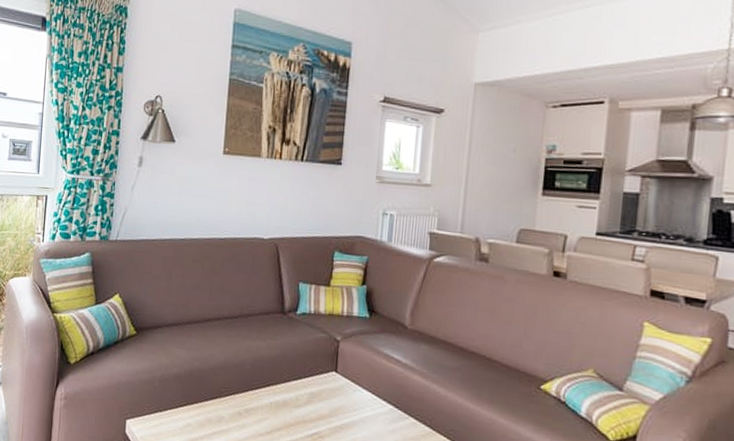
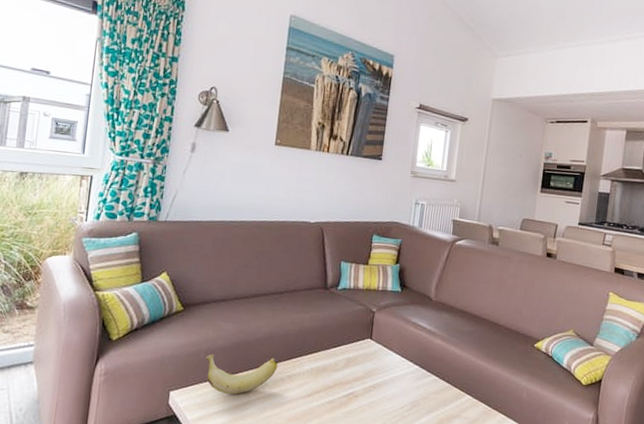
banana: none [160,382,234,427] -> present [205,354,278,395]

